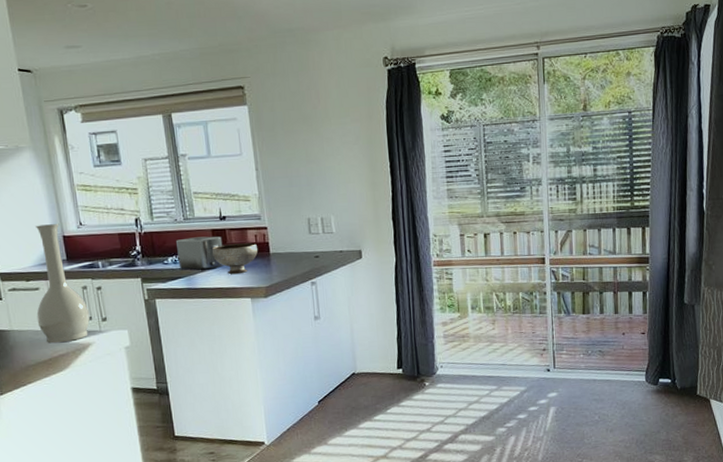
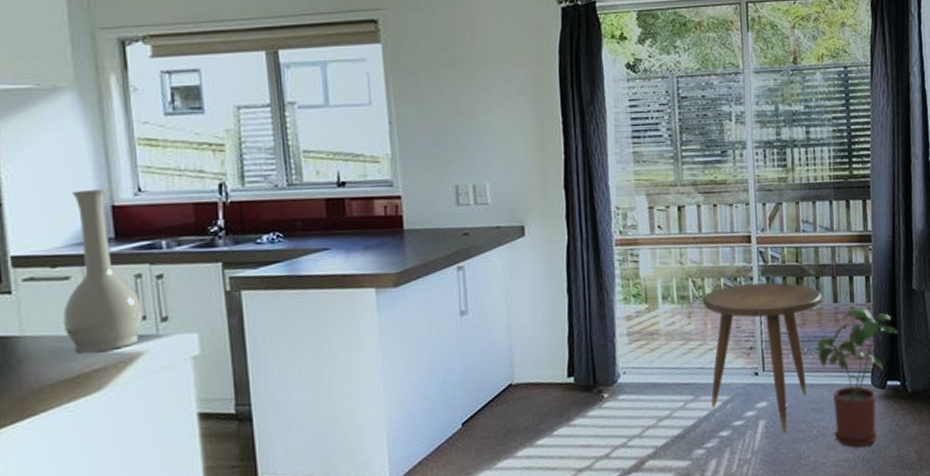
toaster: present [175,236,224,270] -> none [274,207,340,252]
bowl: present [212,243,258,274] -> none [325,216,387,257]
side table: none [505,296,605,418] -> present [703,282,822,433]
house plant: none [600,318,670,432] -> present [817,307,898,448]

